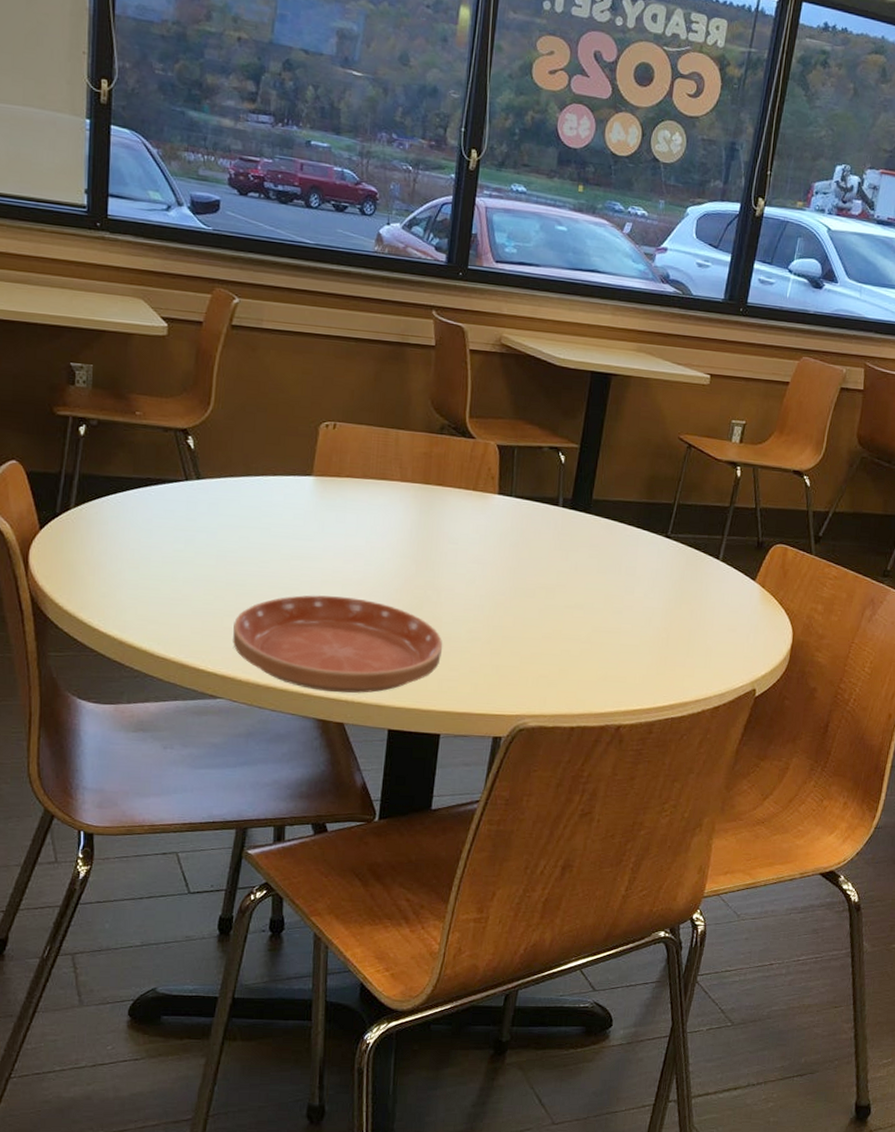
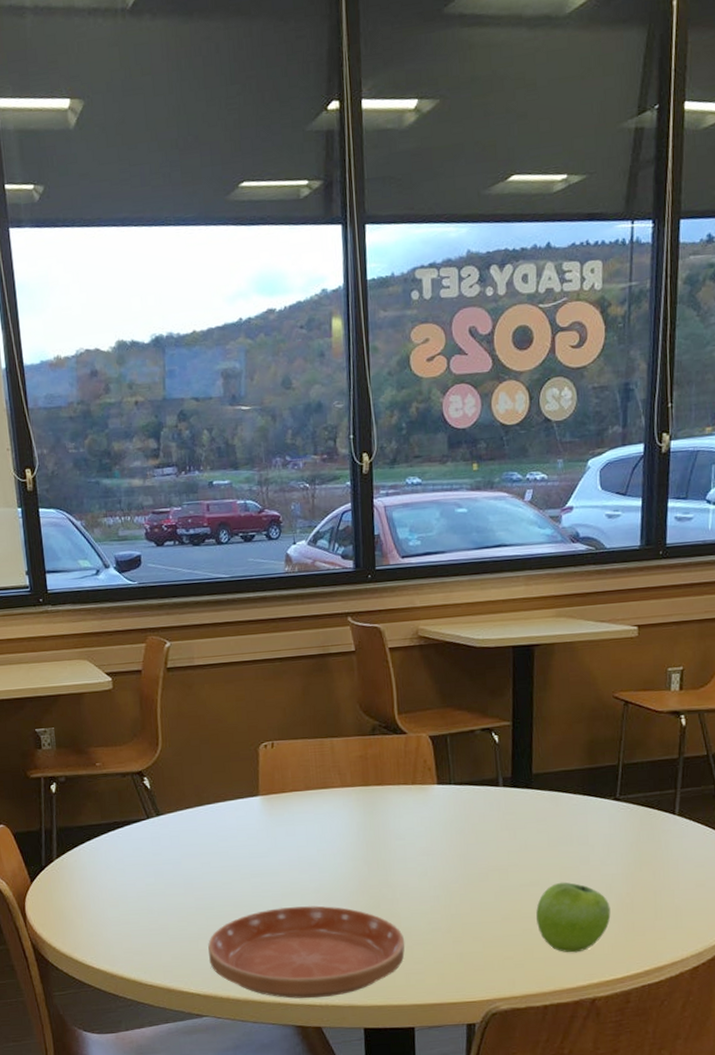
fruit: none [575,608,647,679] -> present [536,882,611,953]

